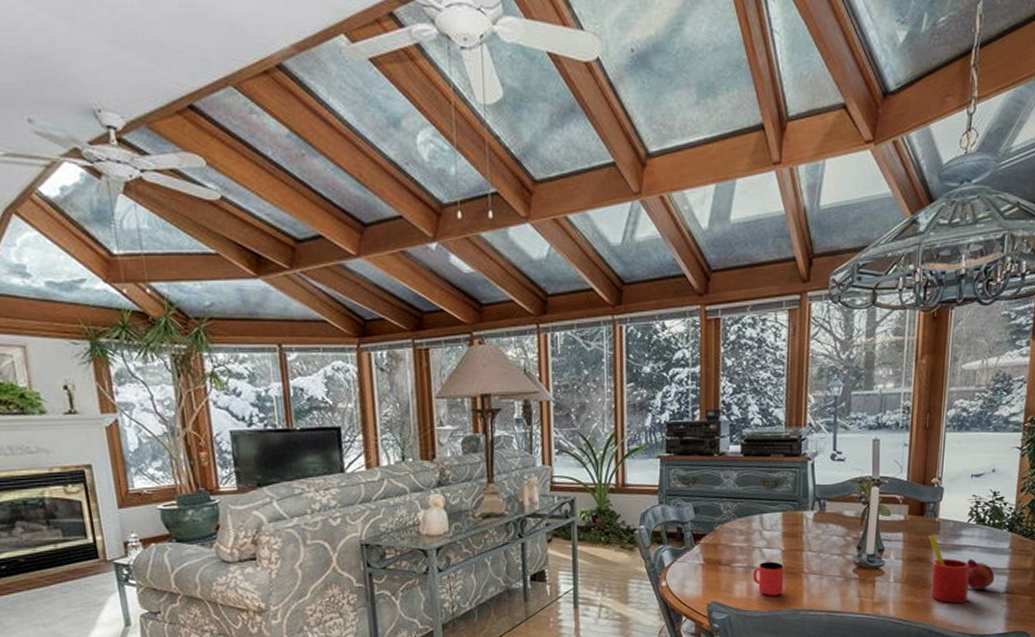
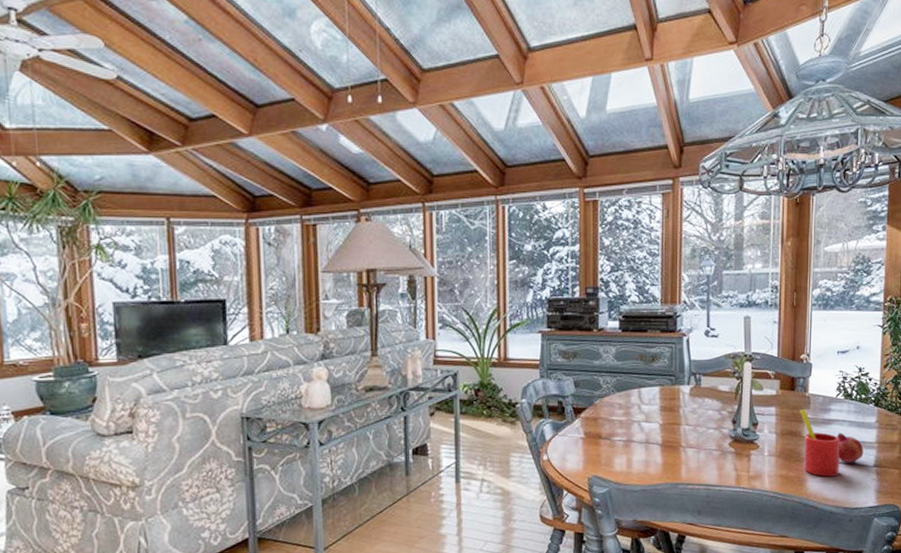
cup: present [753,561,784,596] -> none [633,435,662,470]

